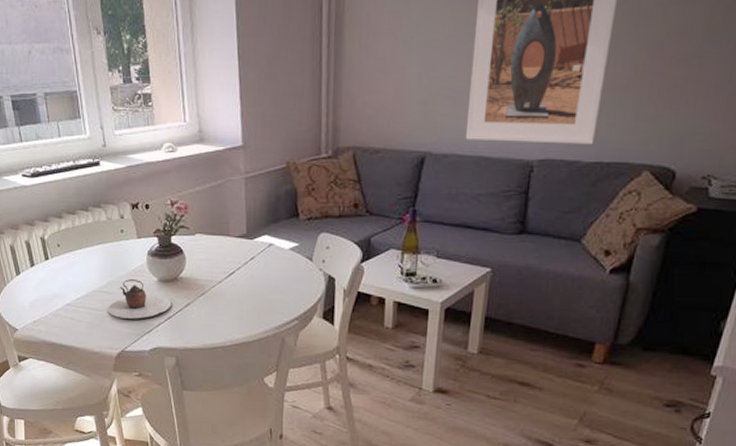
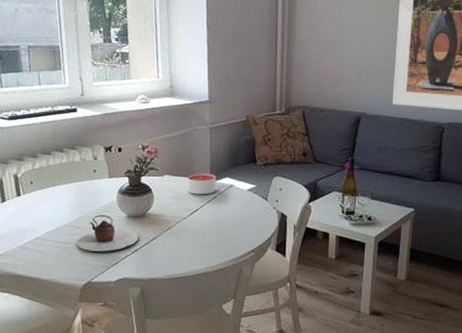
candle: none [221,231,254,256] -> present [187,173,217,195]

